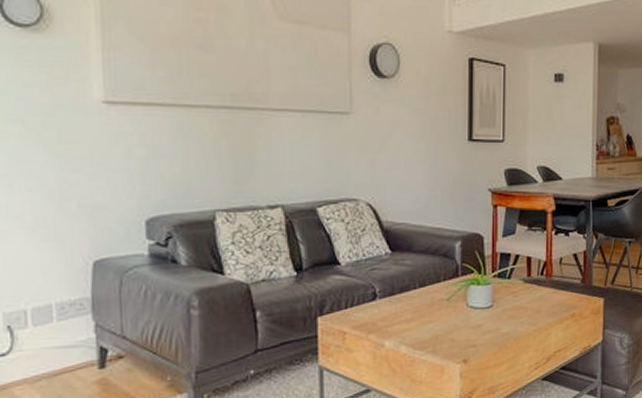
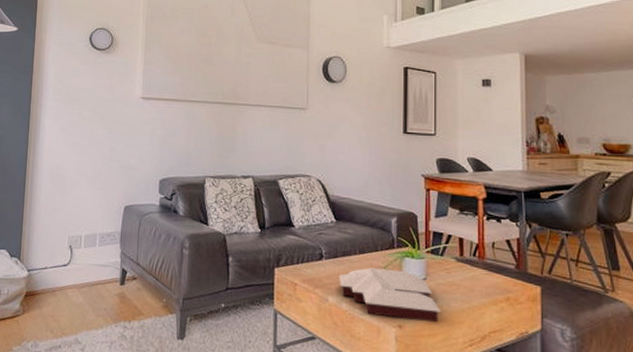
books: none [396,300,508,354] -> present [338,267,441,323]

